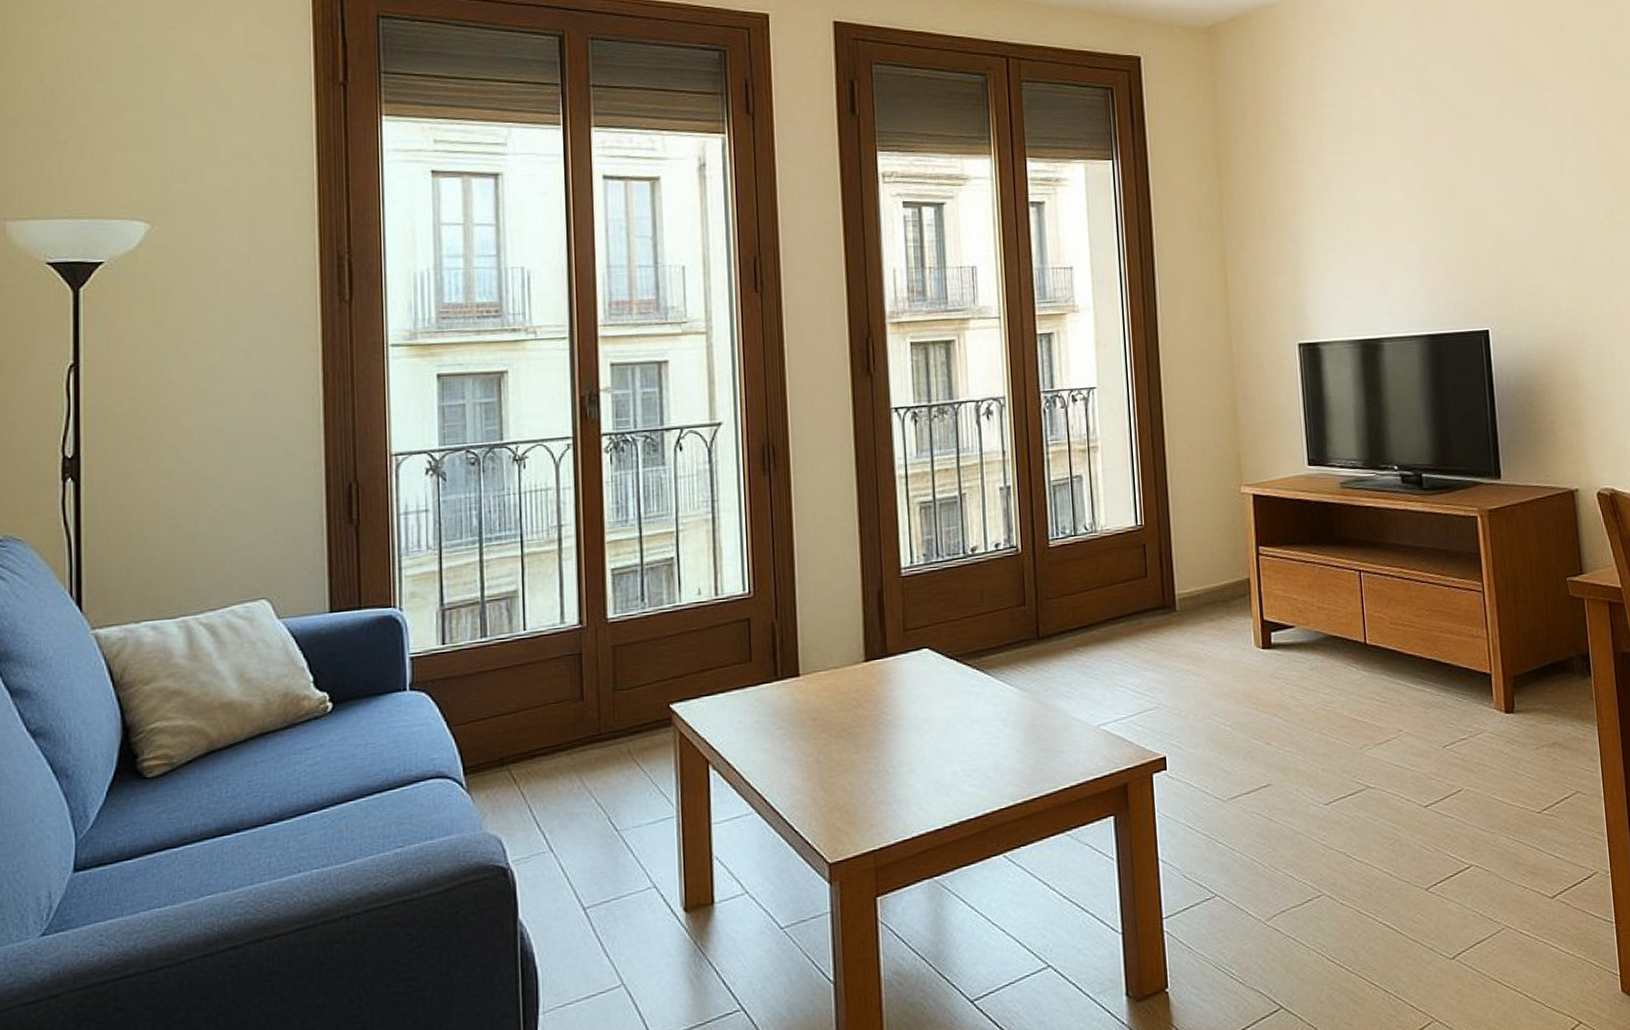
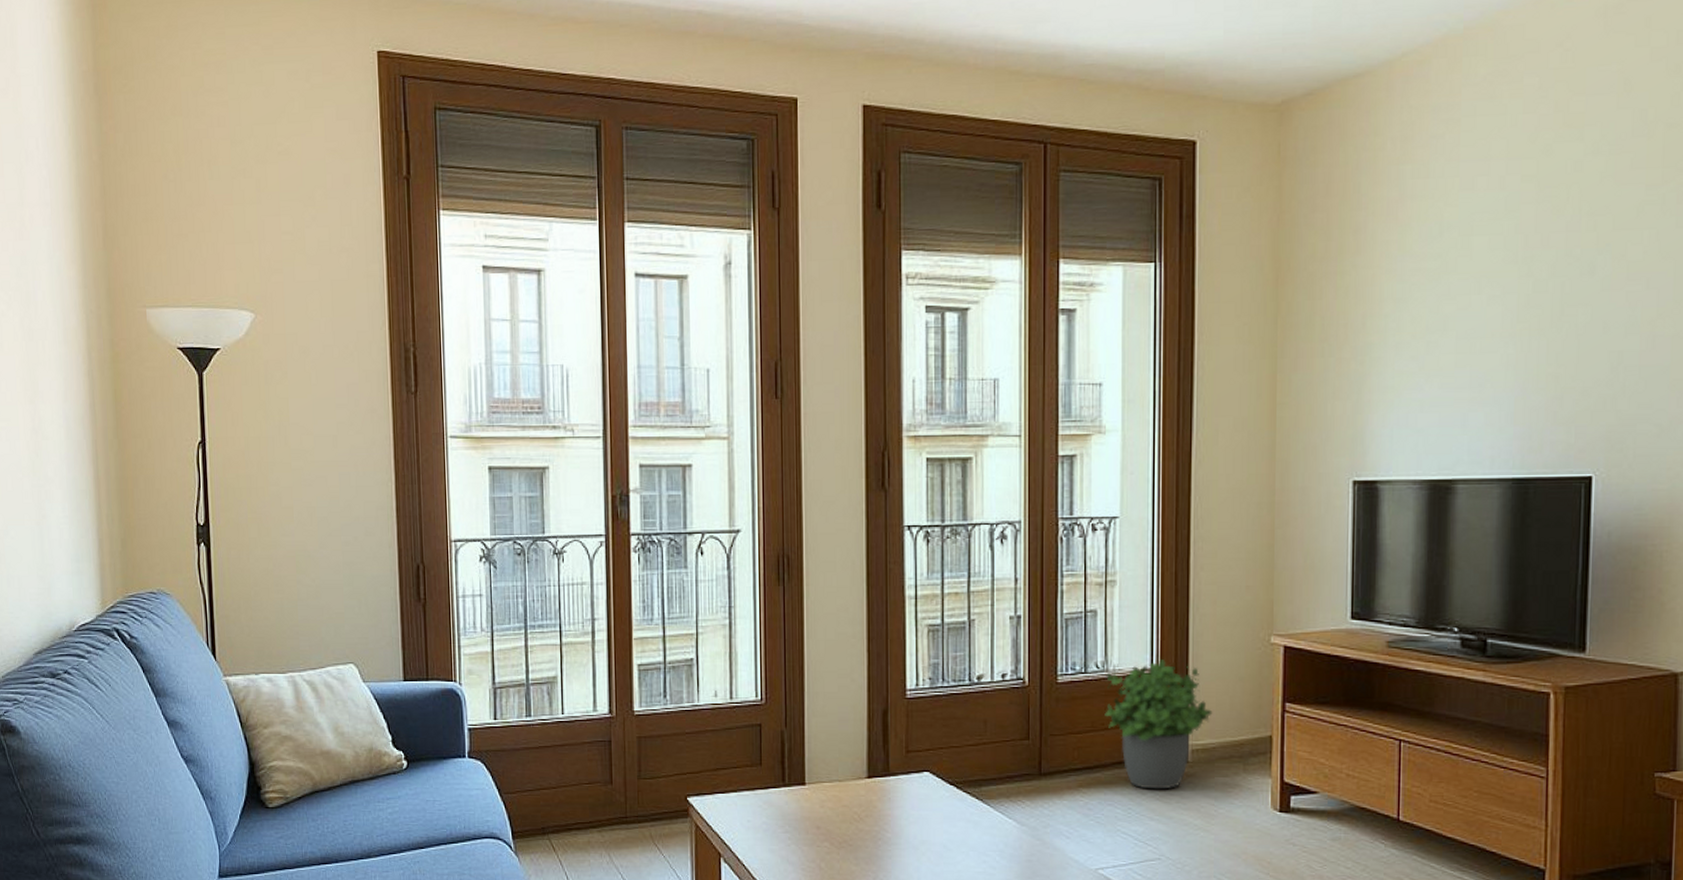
potted plant: none [1095,515,1195,641] -> present [1104,658,1213,790]

